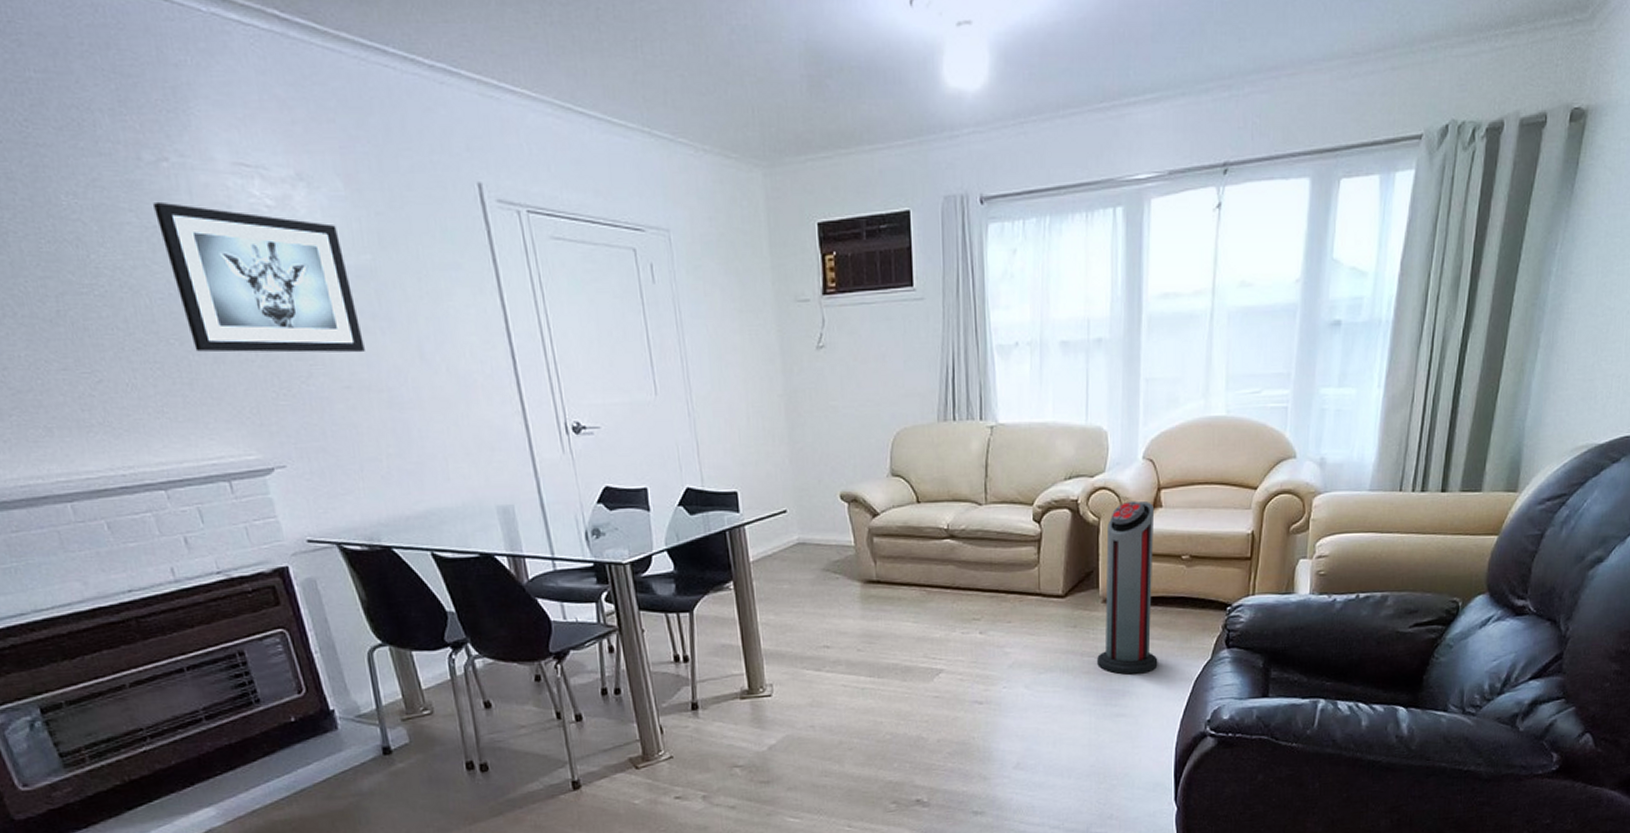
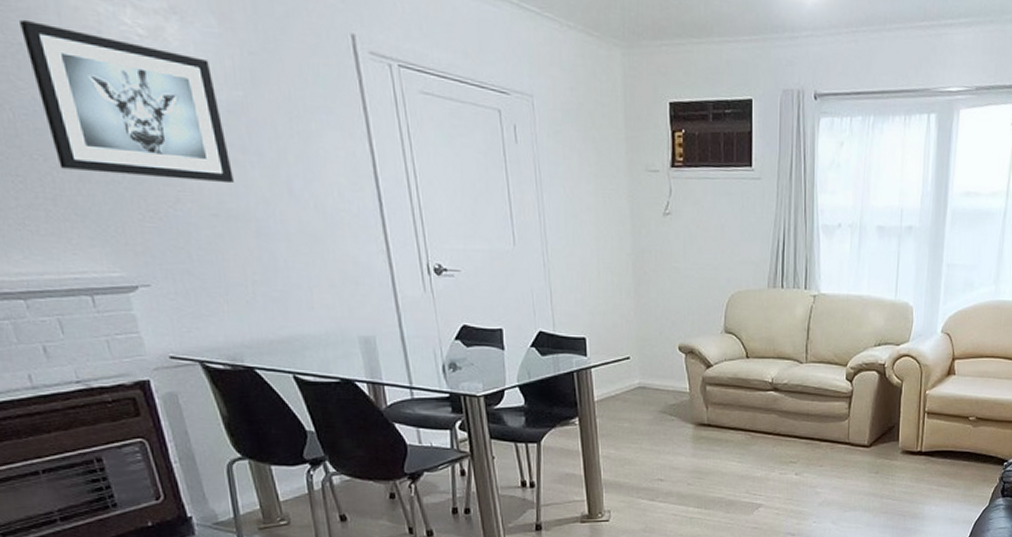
air purifier: present [1097,500,1158,675] -> none [894,368,949,516]

